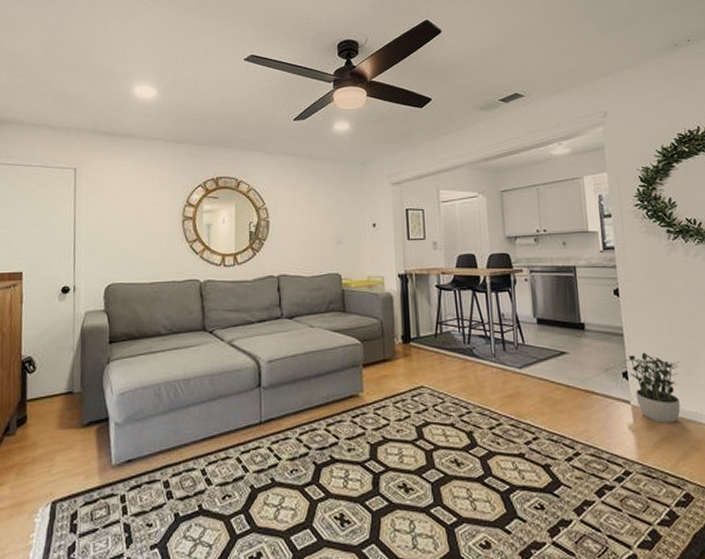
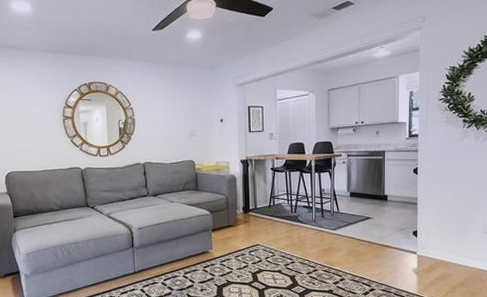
potted plant: present [623,352,681,423] -> none [415,216,459,267]

